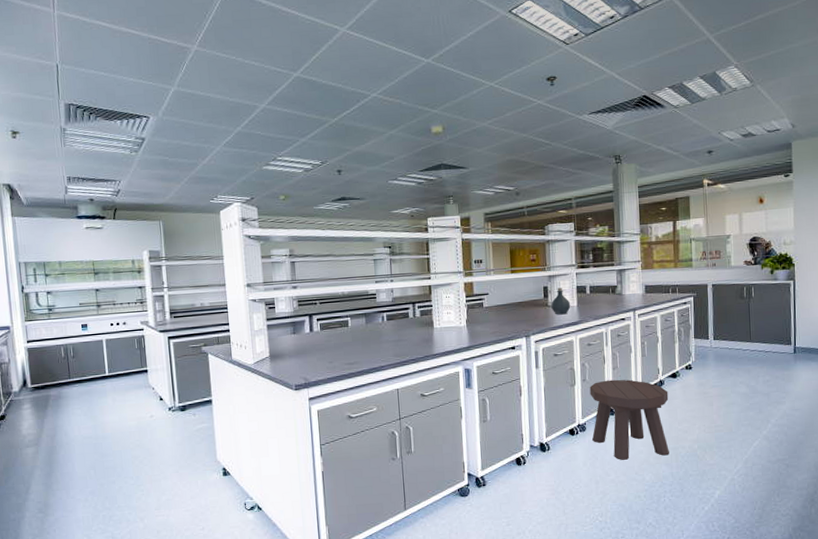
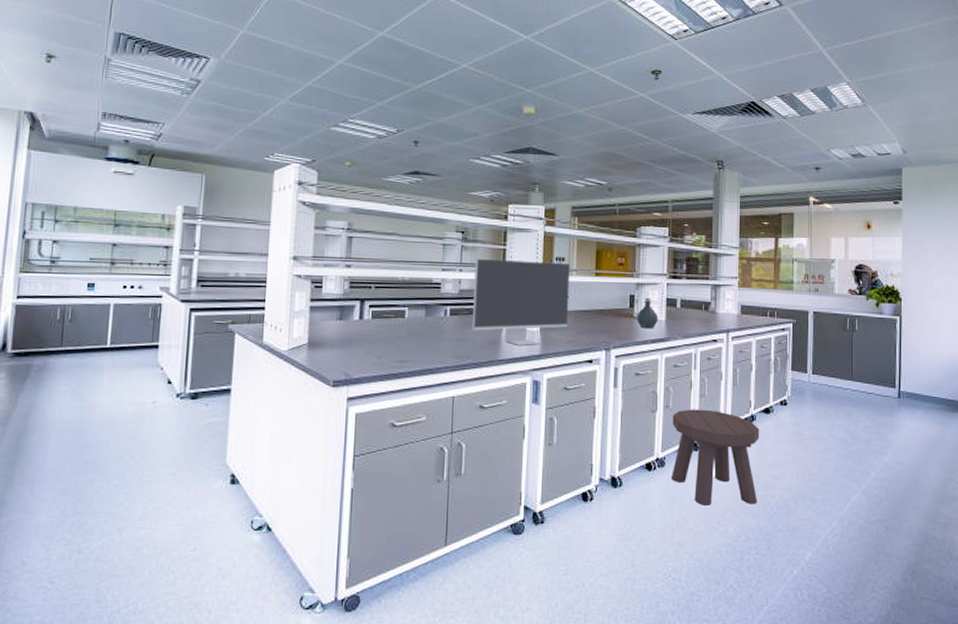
monitor: none [403,265,491,341] -> present [471,258,570,346]

